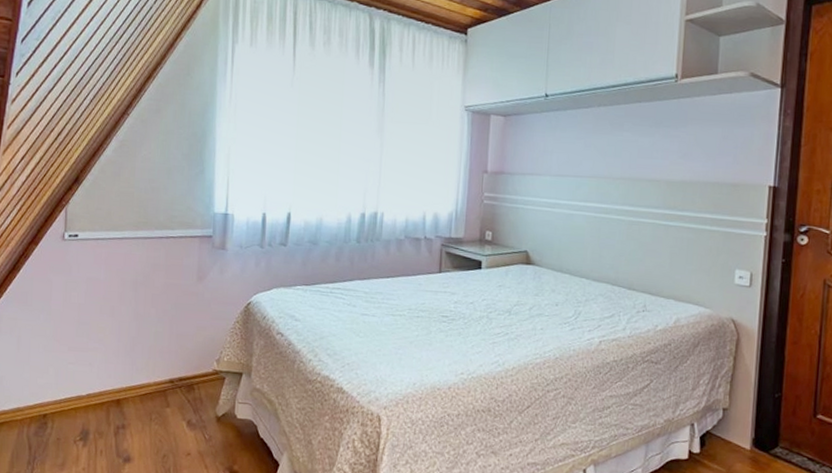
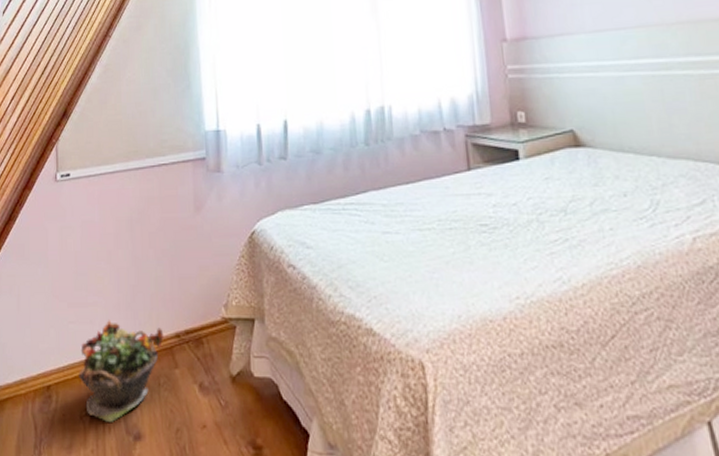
potted plant: none [75,364,159,447] -> present [79,320,164,422]

